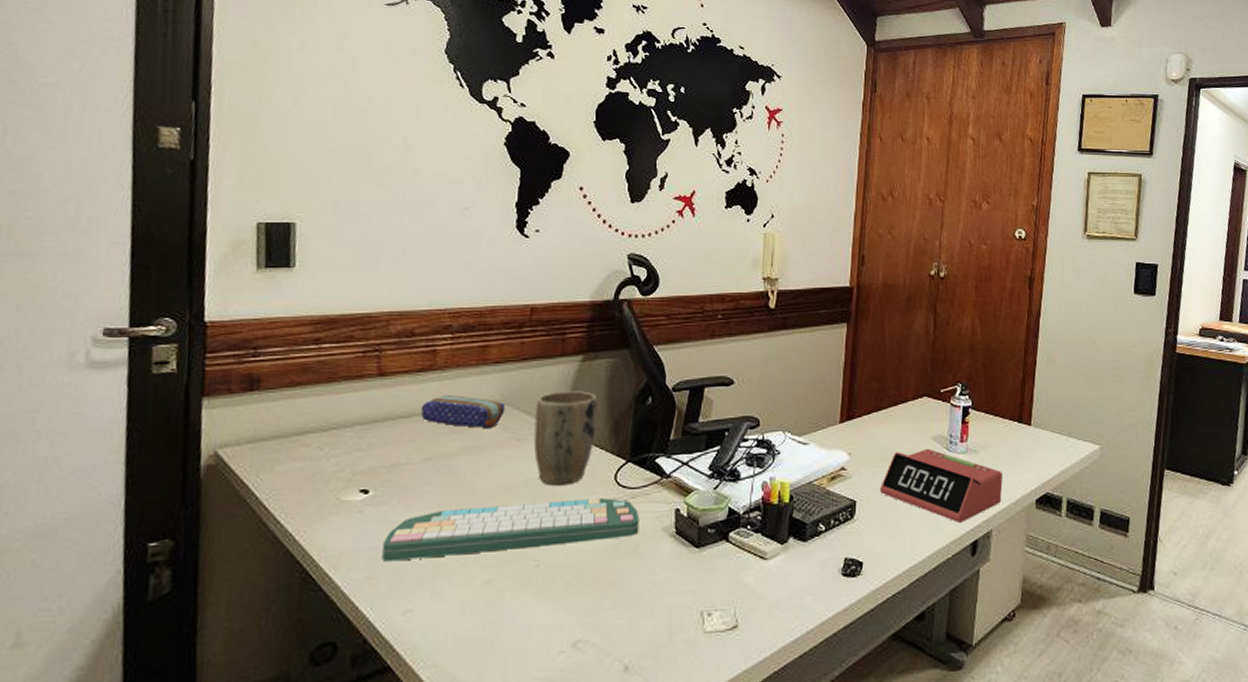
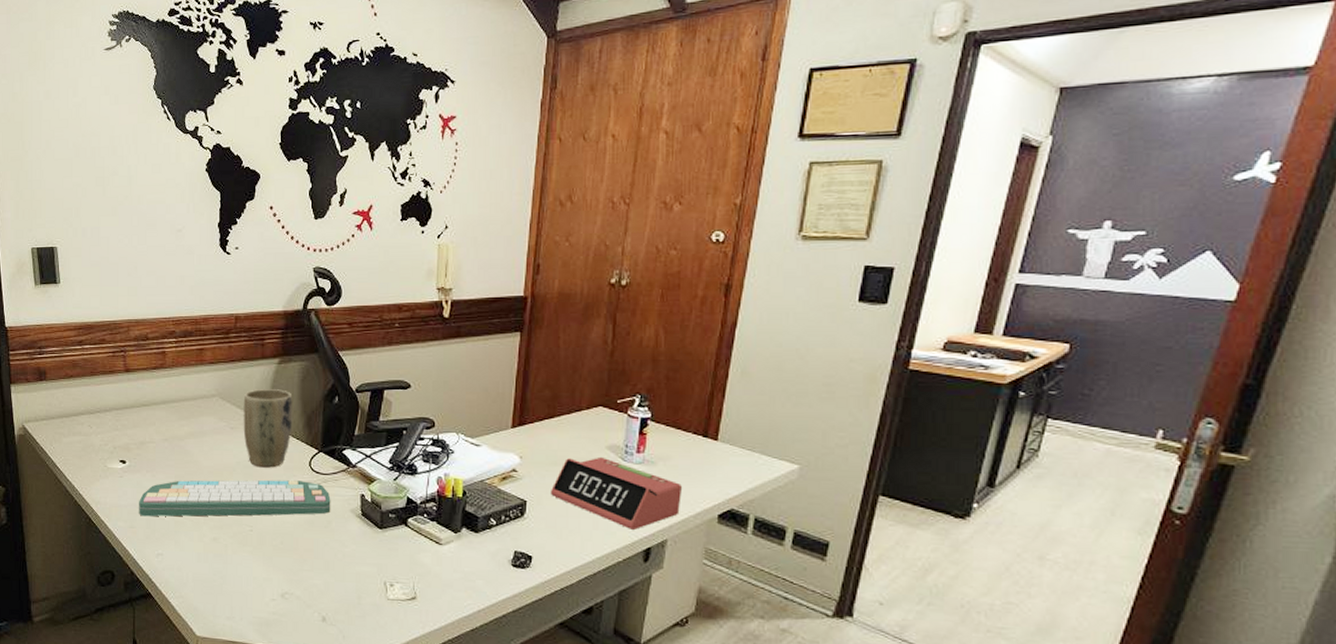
pencil case: present [420,395,505,429] -> none [157,389,220,418]

